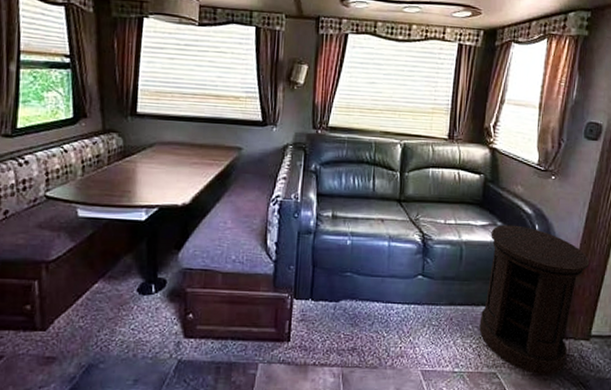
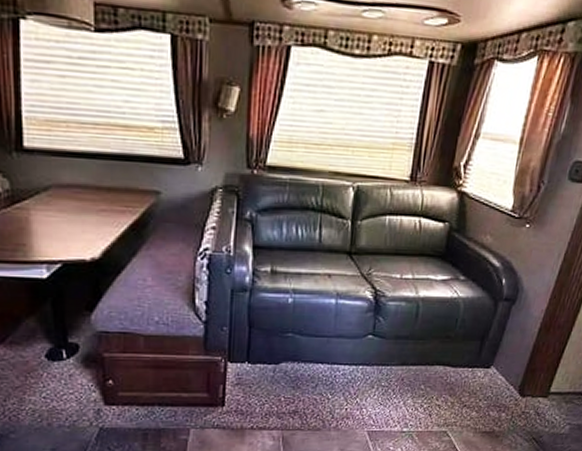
side table: present [479,224,590,375] -> none [432,279,558,432]

